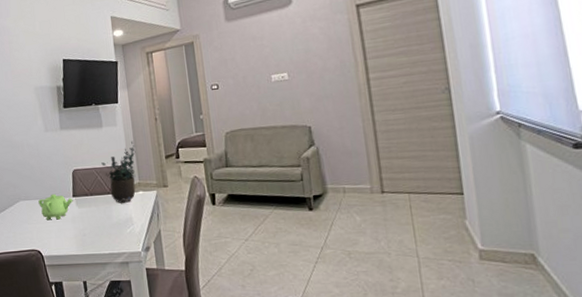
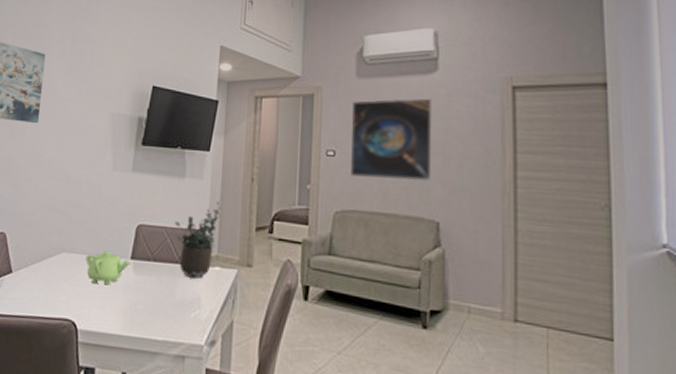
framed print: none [225,27,300,102] -> present [350,98,433,182]

